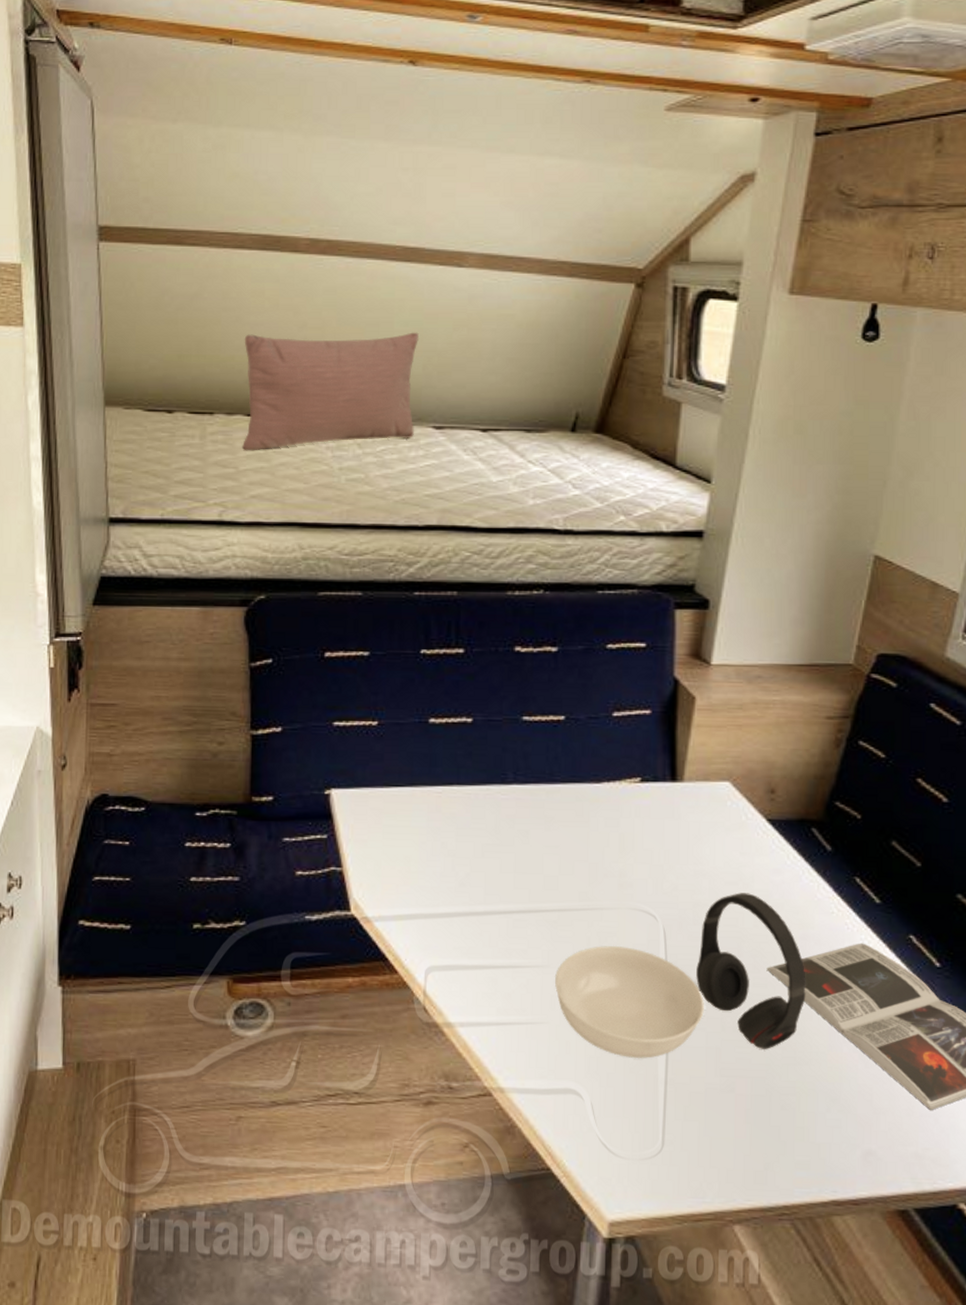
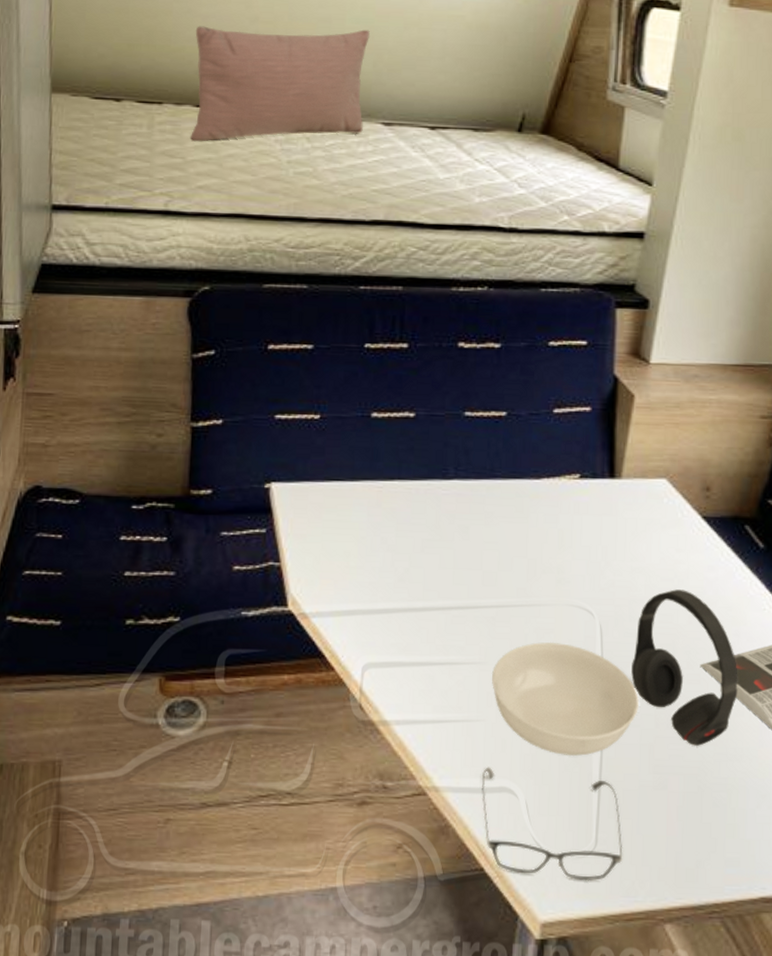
eyeglasses: none [546,1068,690,1182] -> present [481,767,623,881]

